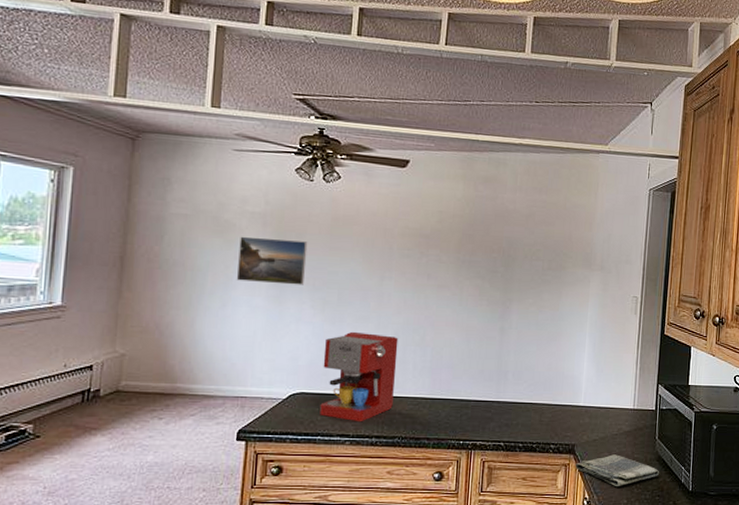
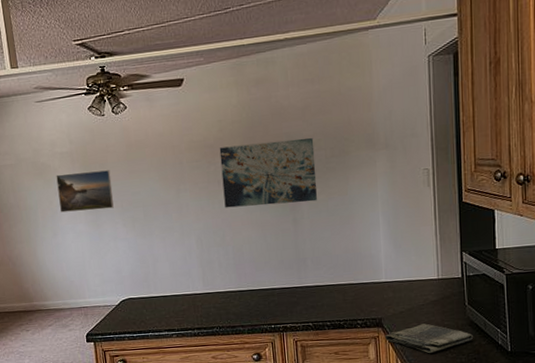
coffee maker: present [320,331,399,422] -> none [140,240,207,318]
wall art: none [431,239,533,312] -> present [219,137,317,208]

